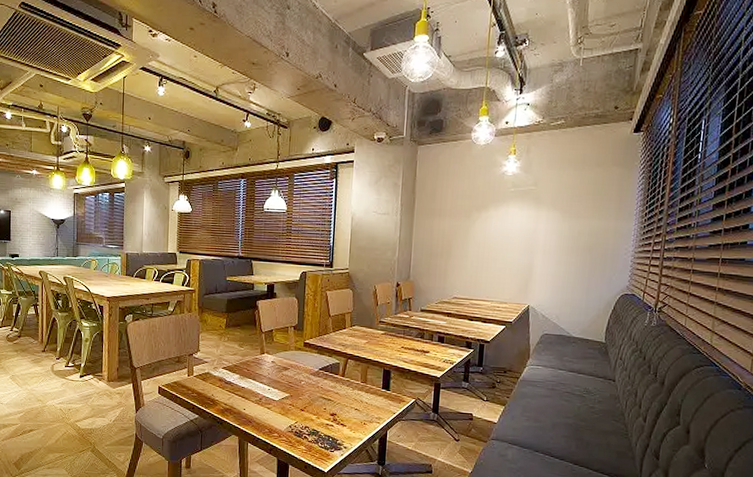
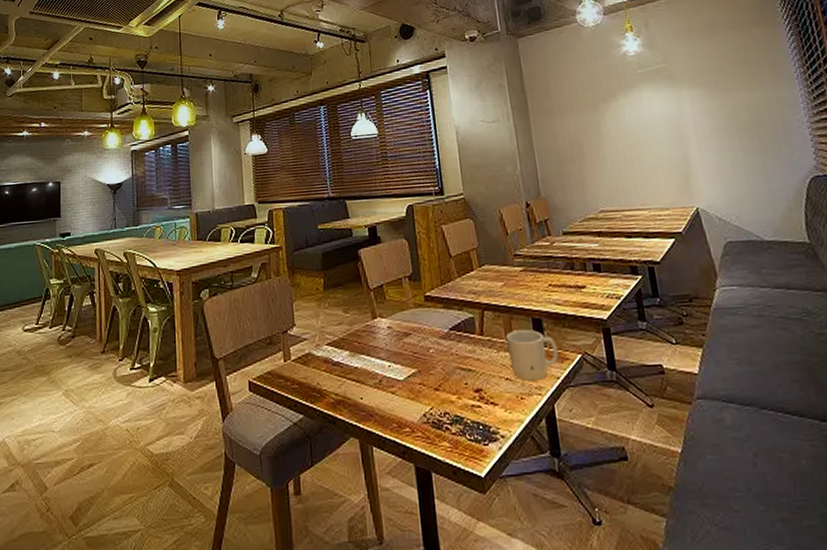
mug: none [360,376,399,413] -> present [505,329,559,381]

